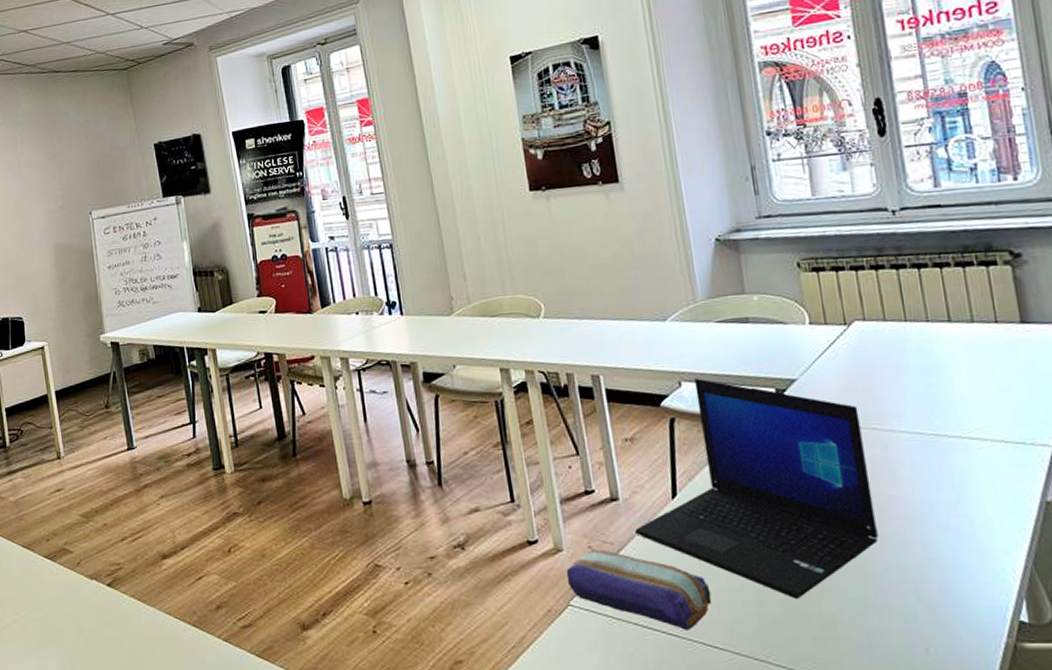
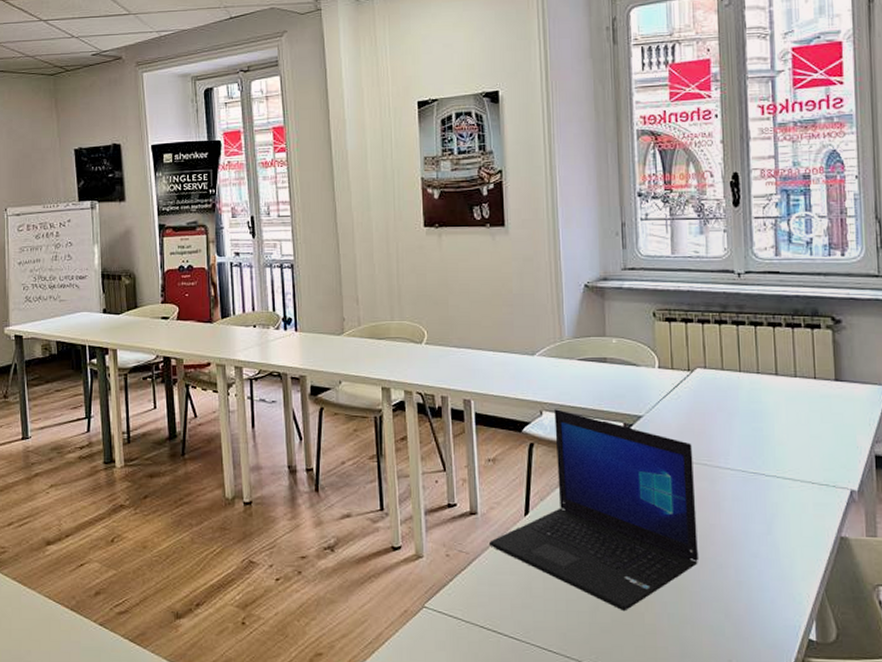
pencil case: present [566,548,712,630] -> none [424,557,551,634]

